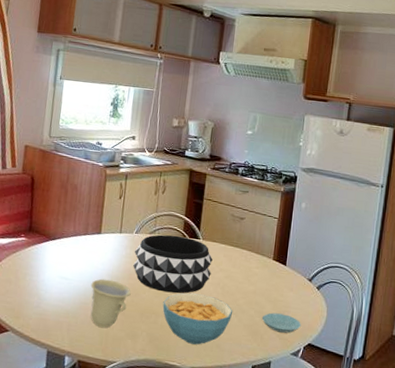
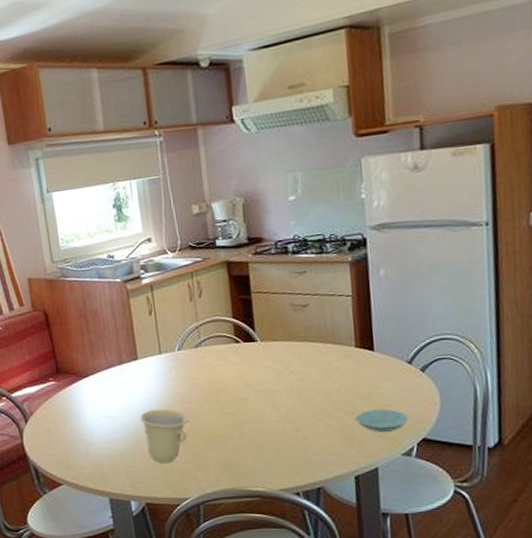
decorative bowl: present [133,234,213,294] -> none [182,342,280,411]
cereal bowl: present [162,293,233,345] -> none [229,405,318,464]

